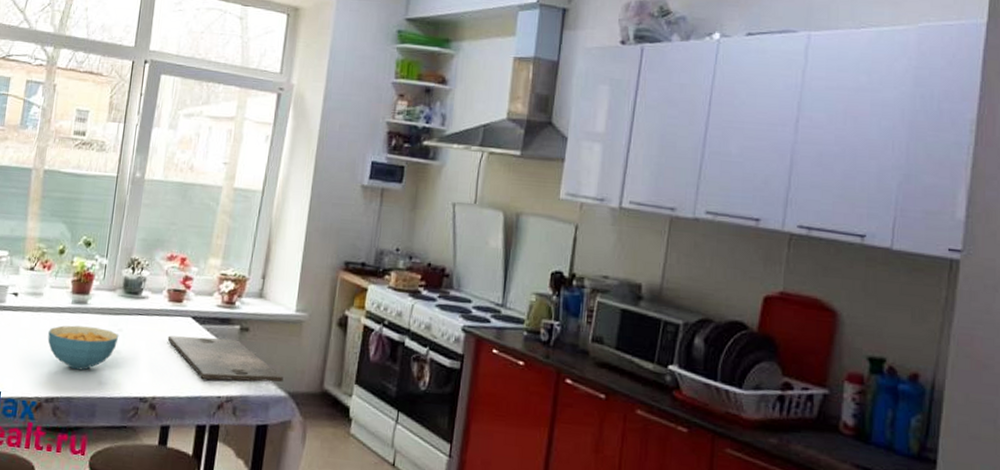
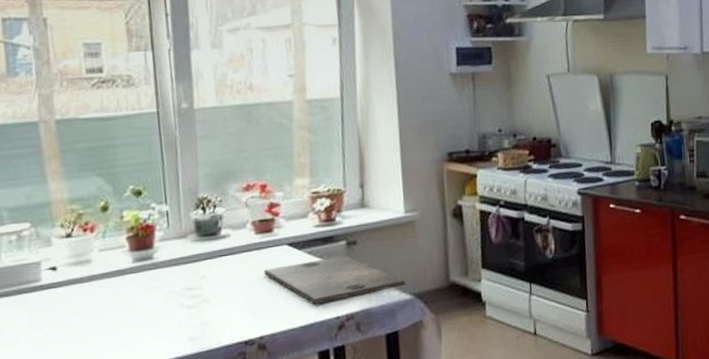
cereal bowl: present [47,325,119,371] -> none [110,280,203,333]

